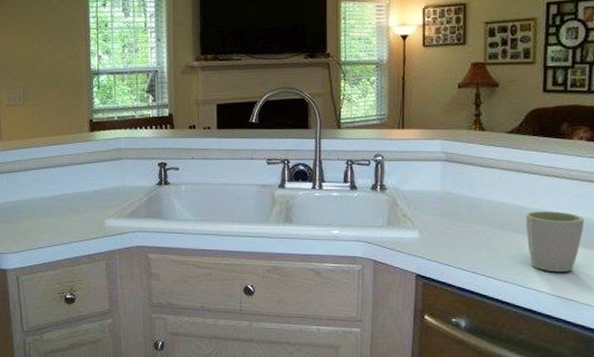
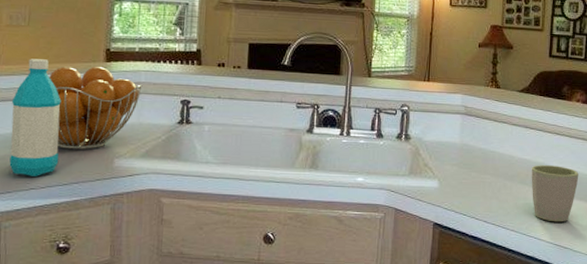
water bottle: none [17,133,60,237] -> present [9,59,62,177]
fruit basket: none [44,137,123,212] -> present [49,66,142,149]

